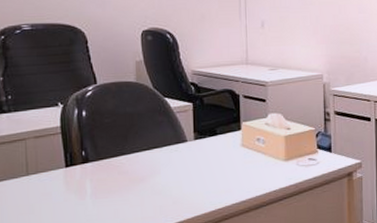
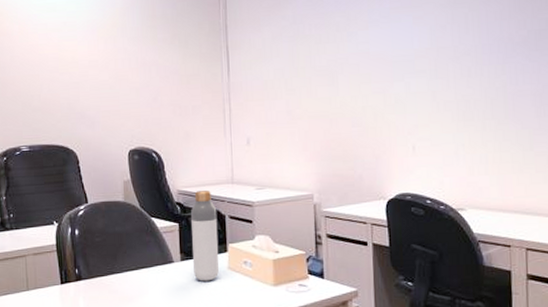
bottle: none [205,70,233,159] -> present [191,189,219,281]

